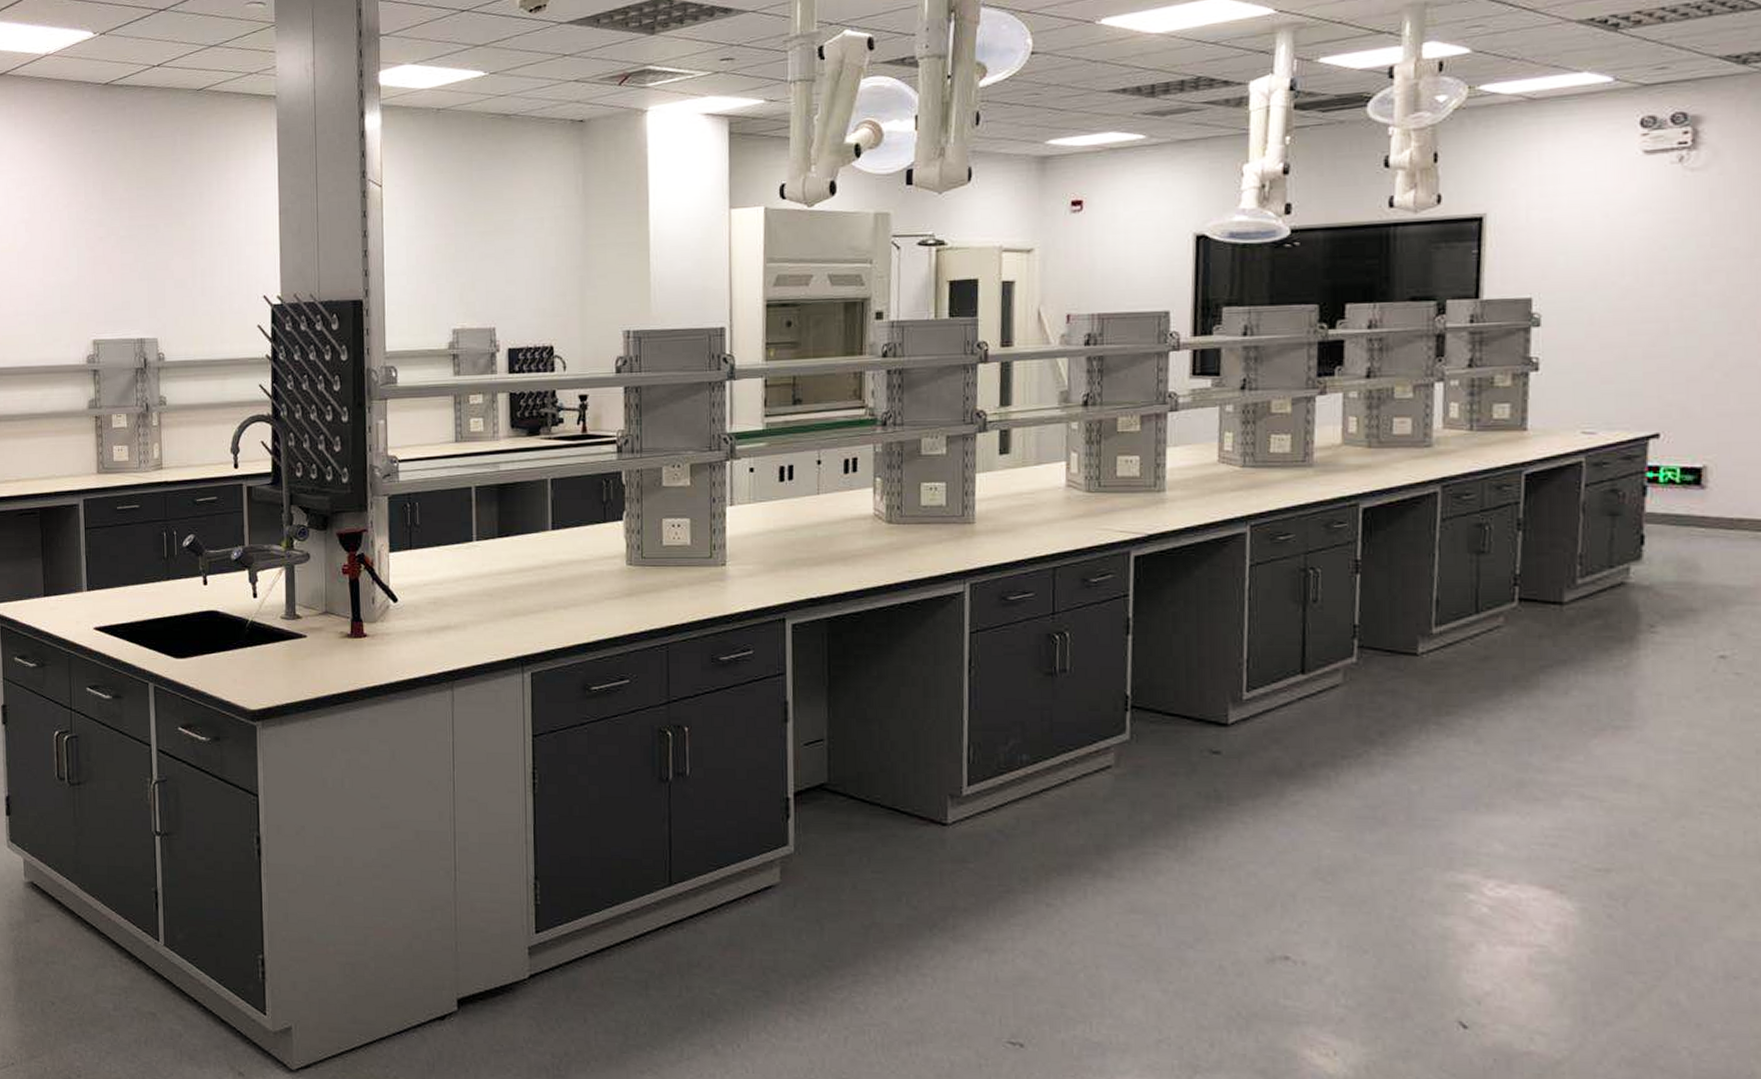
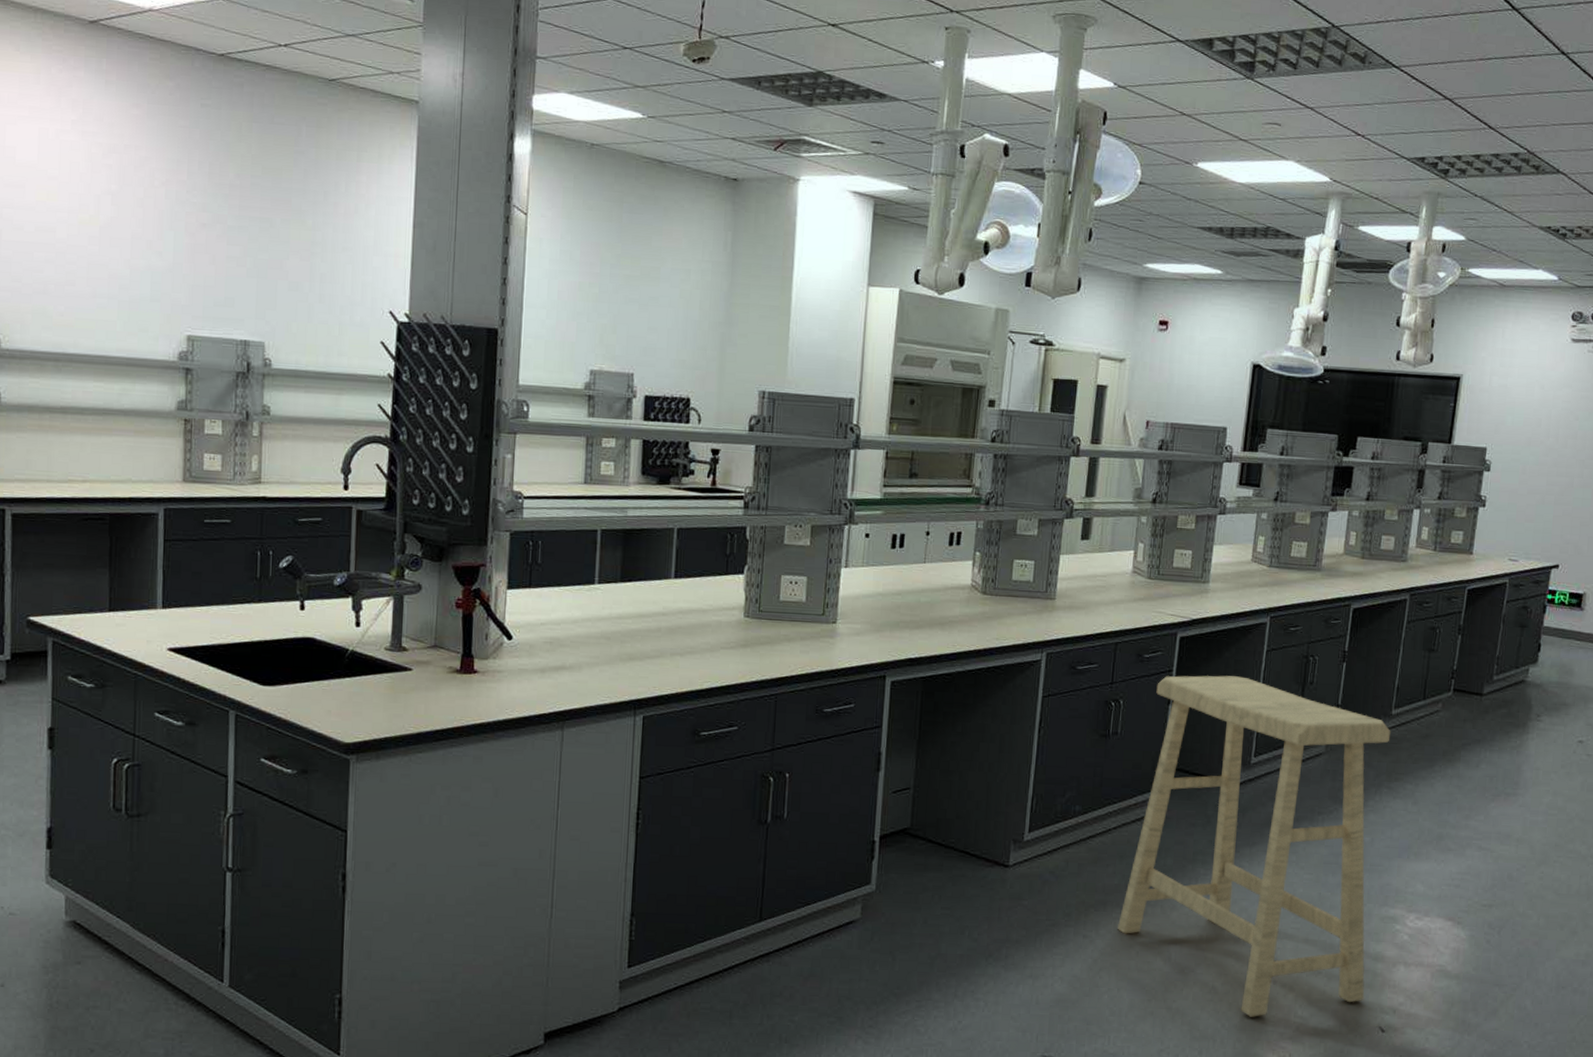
stool: none [1089,598,1434,1005] -> present [1118,675,1391,1017]

